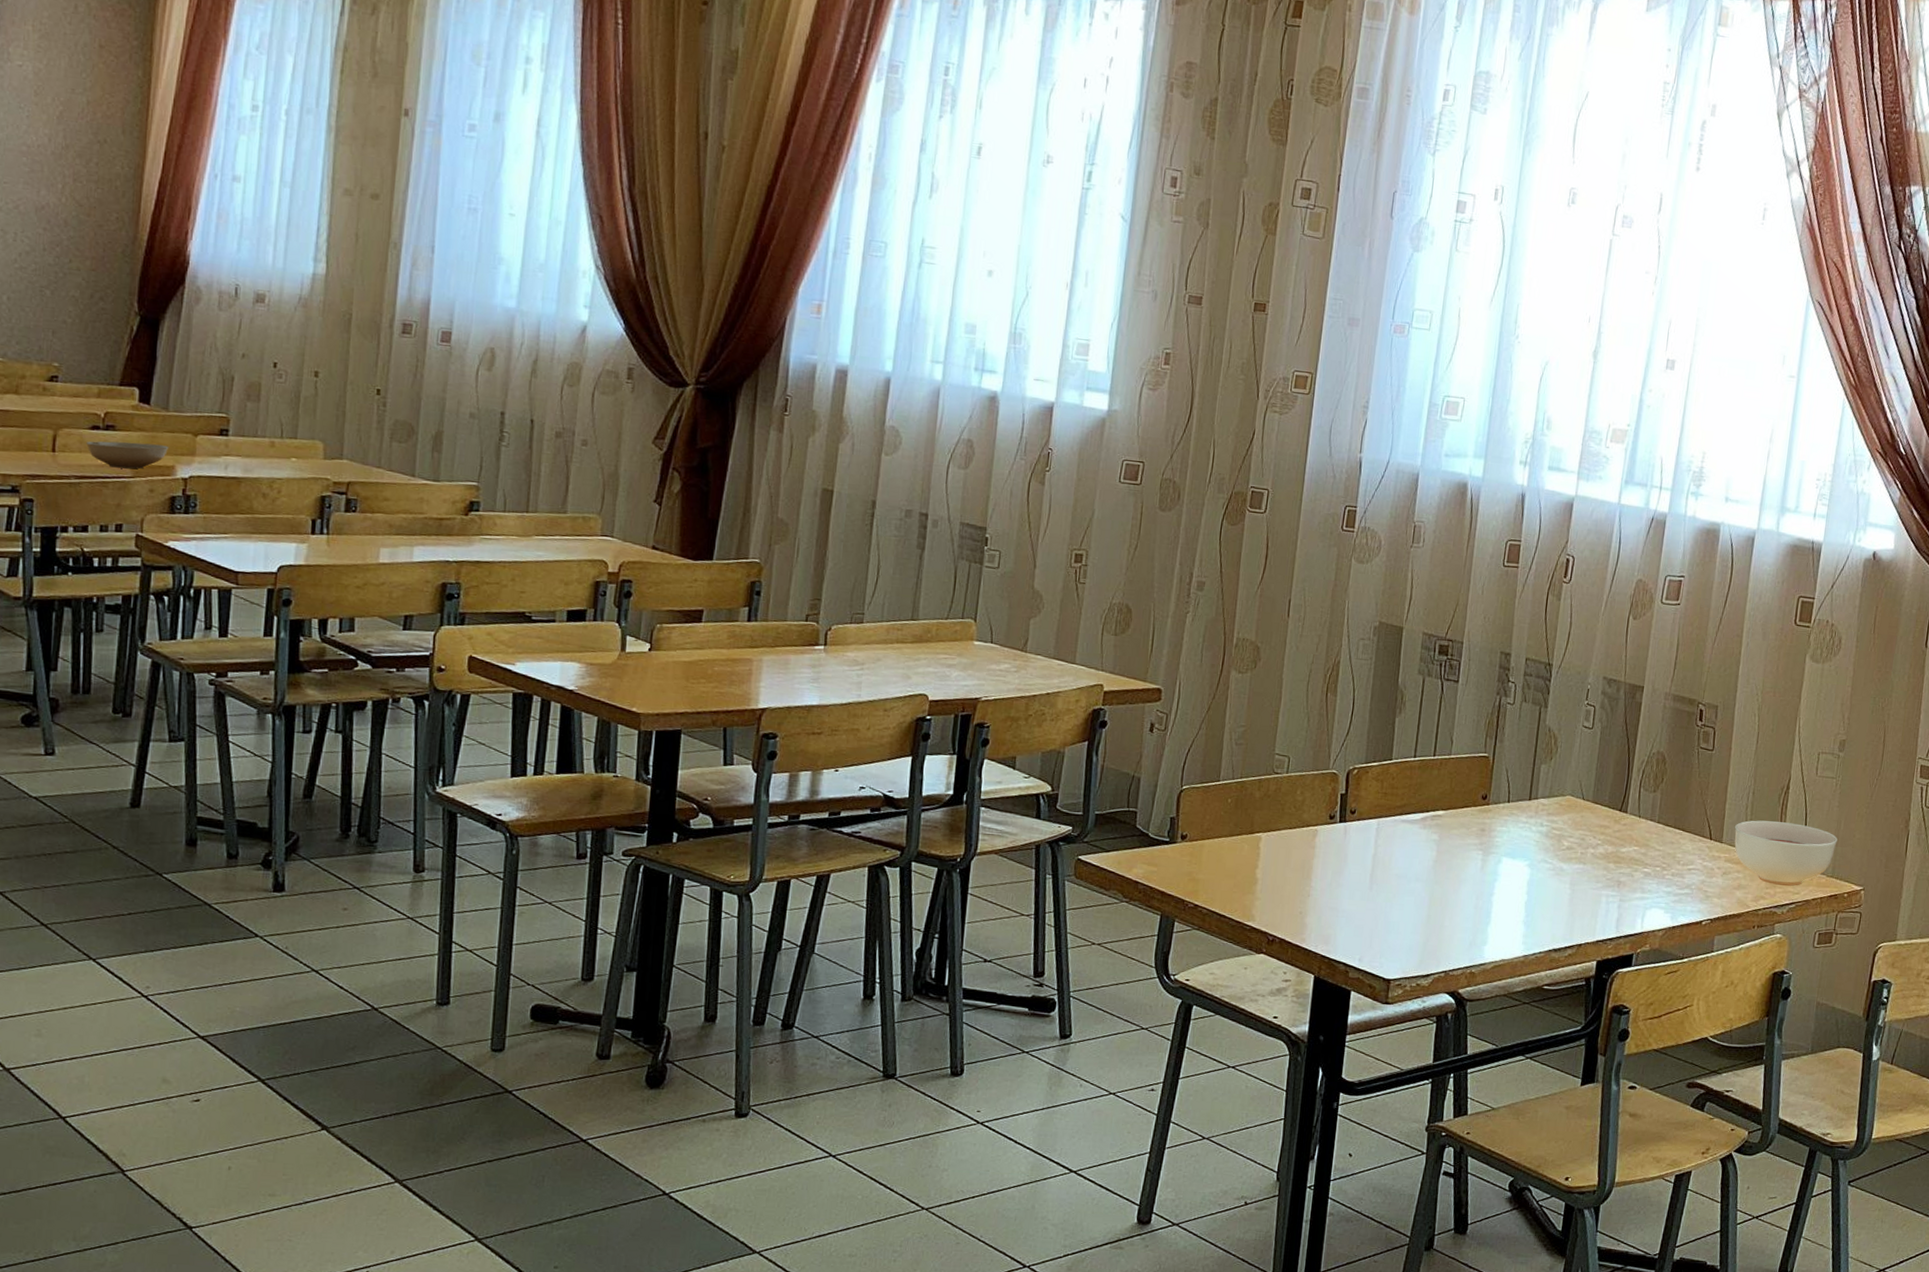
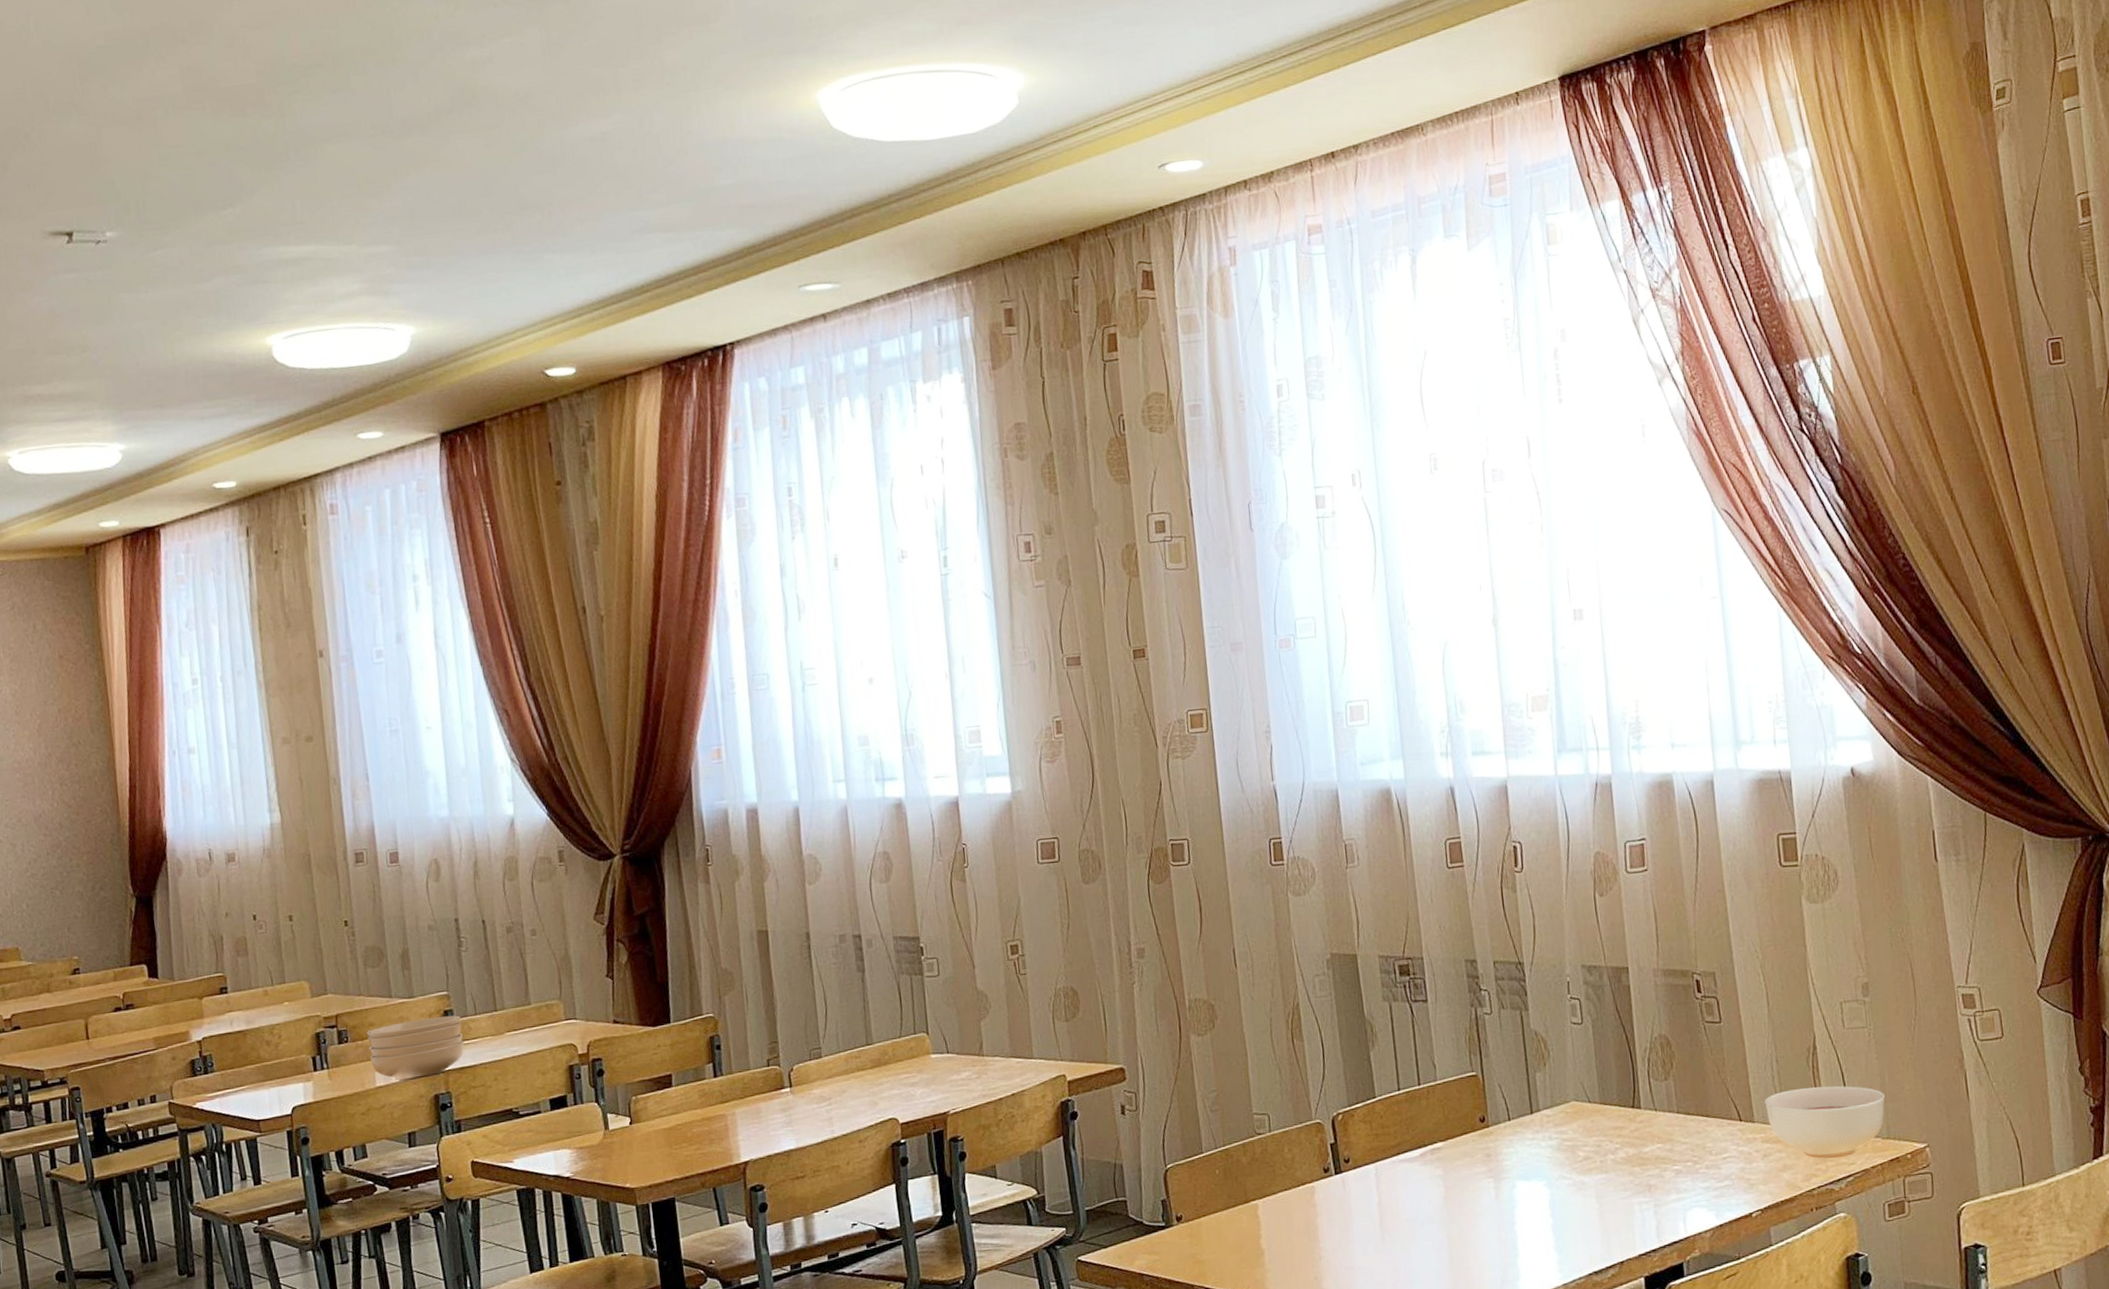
bowl: present [86,441,169,469] -> none [113,1013,181,1044]
bowl: none [377,503,488,564] -> present [366,1015,464,1081]

